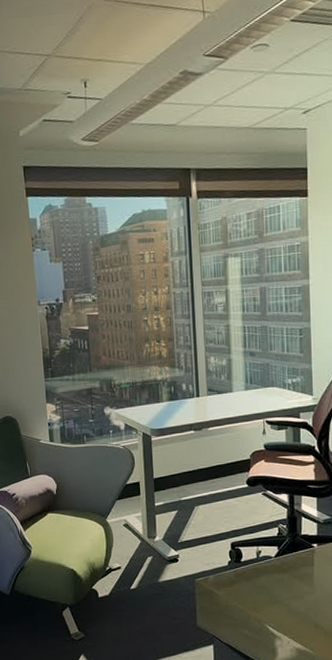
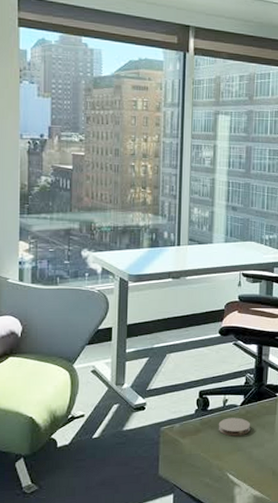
coaster: none [253,569,288,588] -> present [218,417,251,436]

